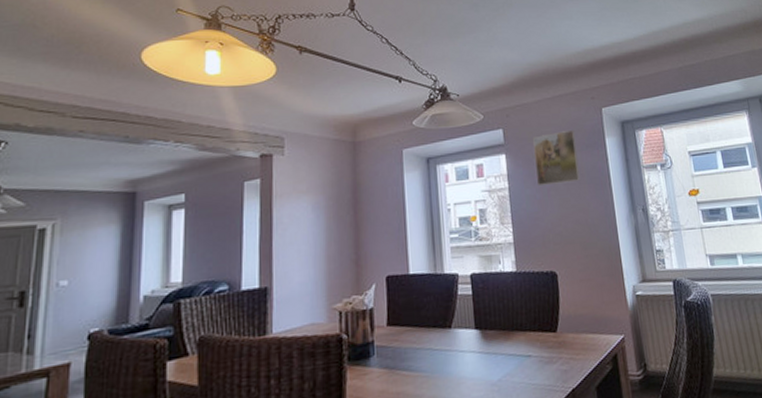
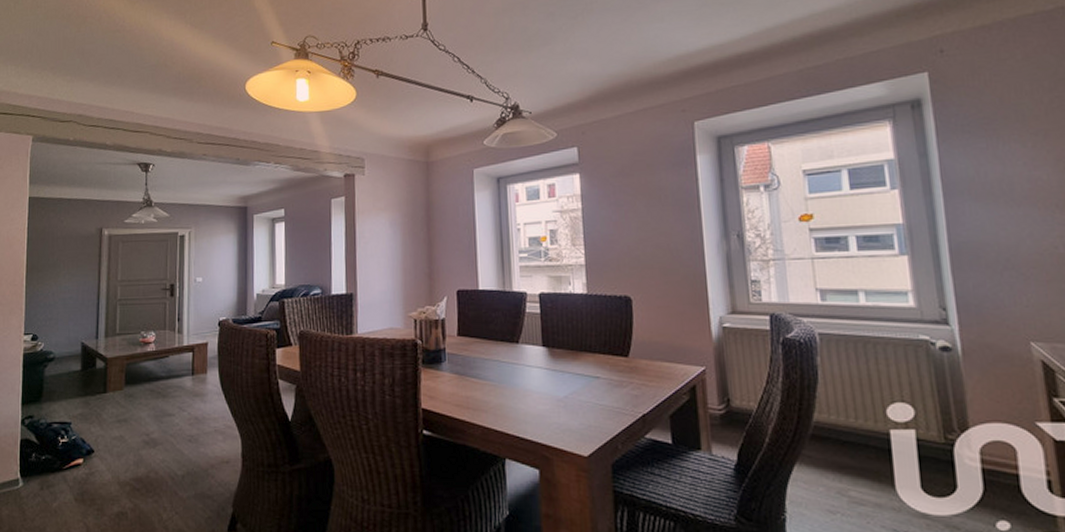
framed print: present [533,129,580,187] -> none [611,146,664,208]

